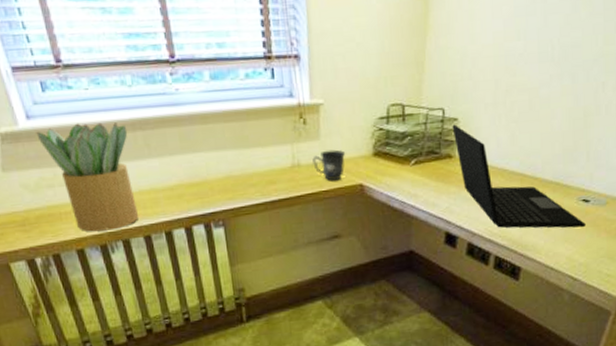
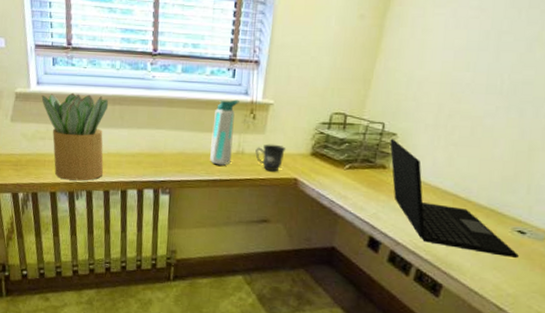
water bottle: none [258,104,287,184] -> present [210,99,239,166]

